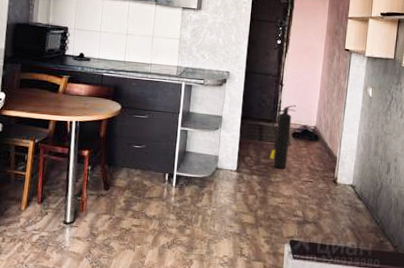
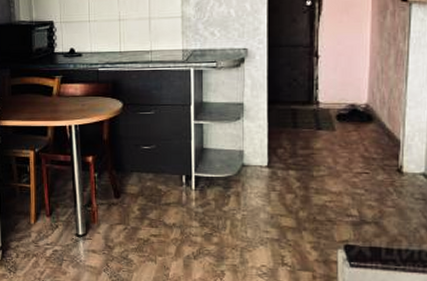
fire extinguisher: present [269,105,297,169] -> none [308,80,340,160]

